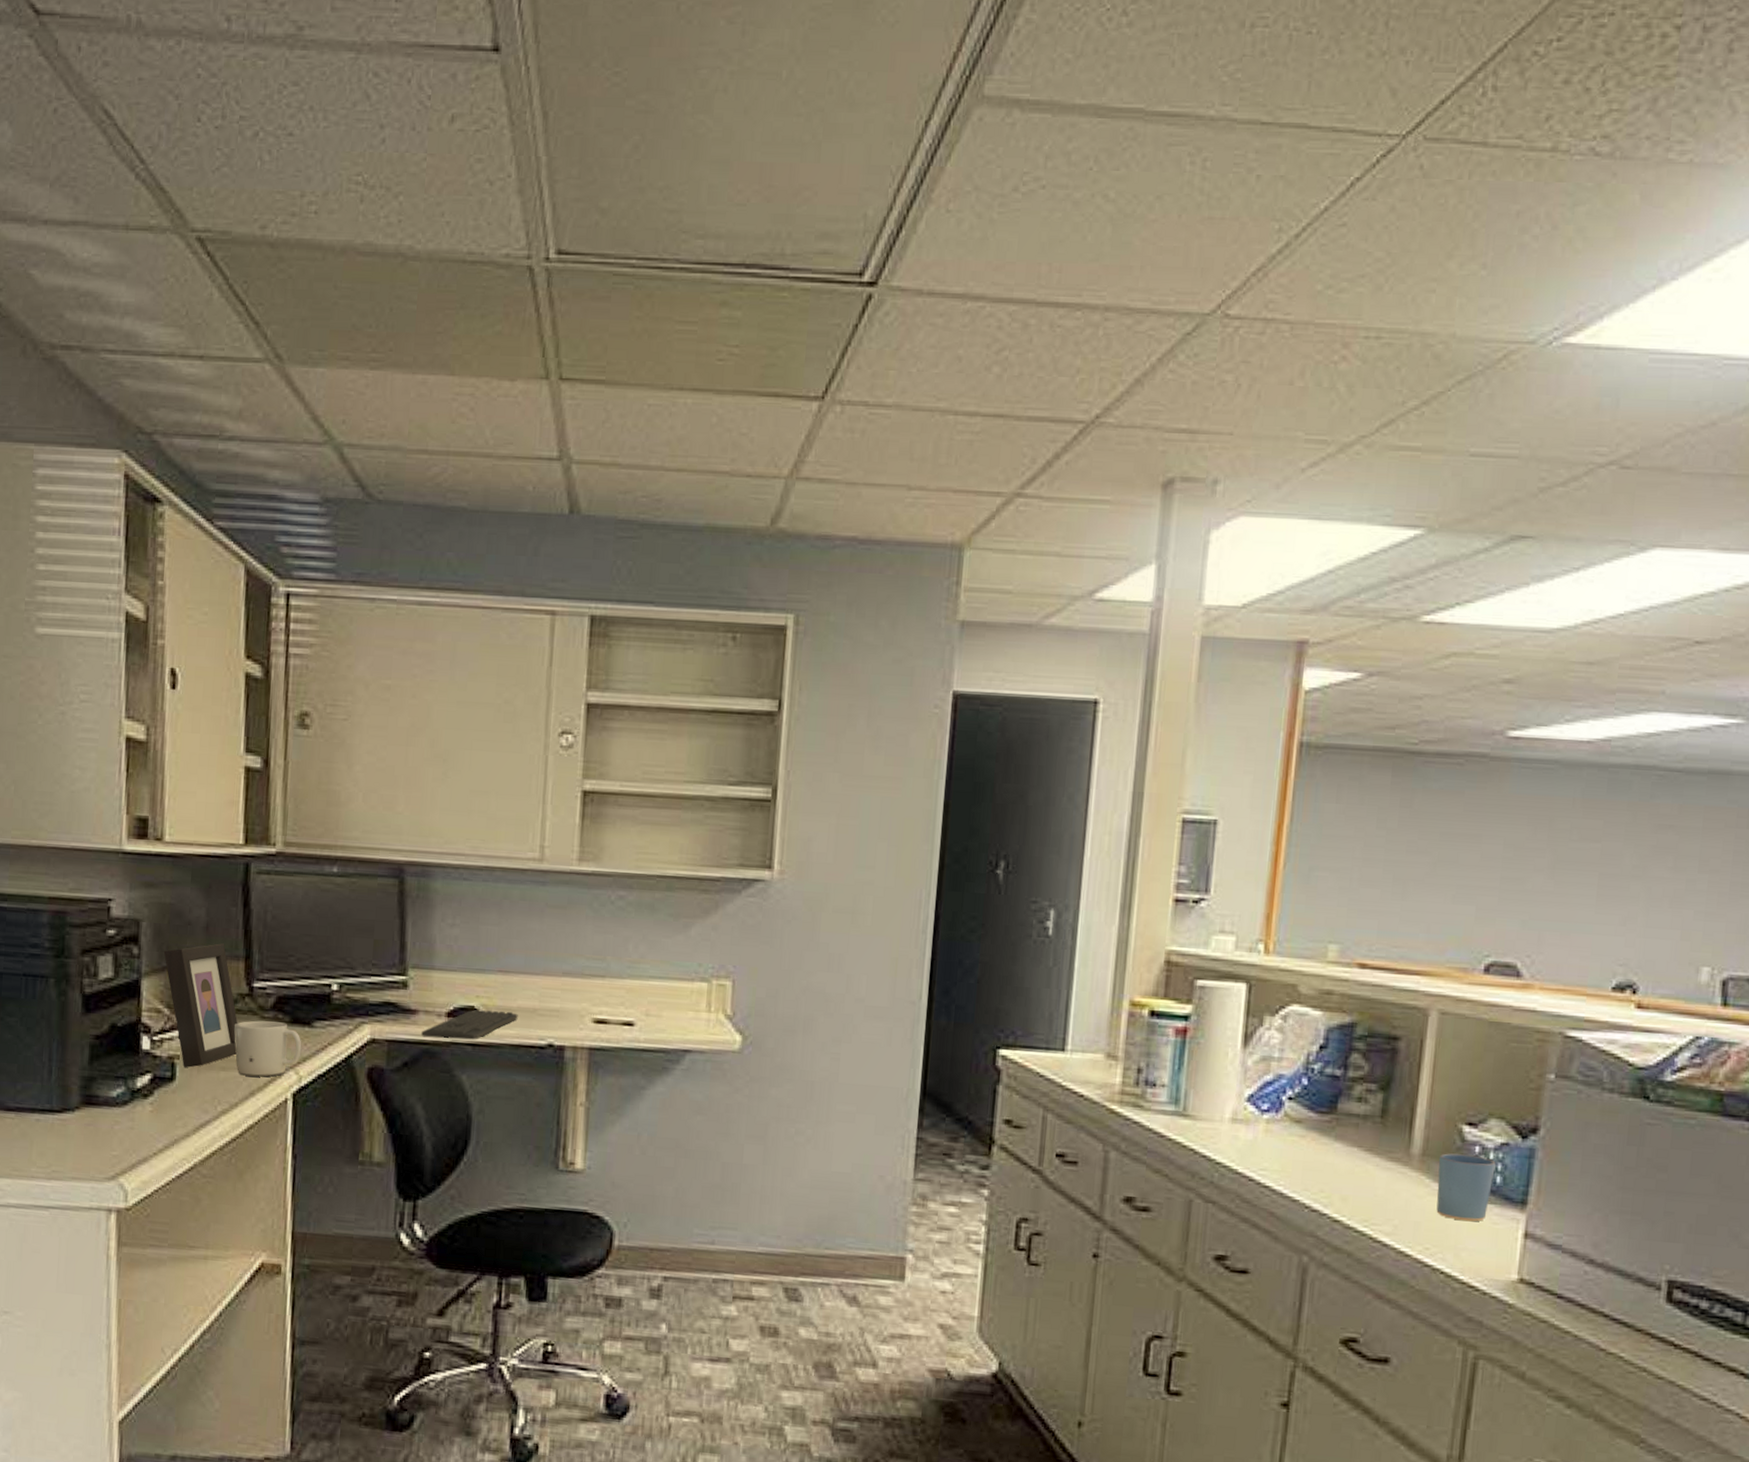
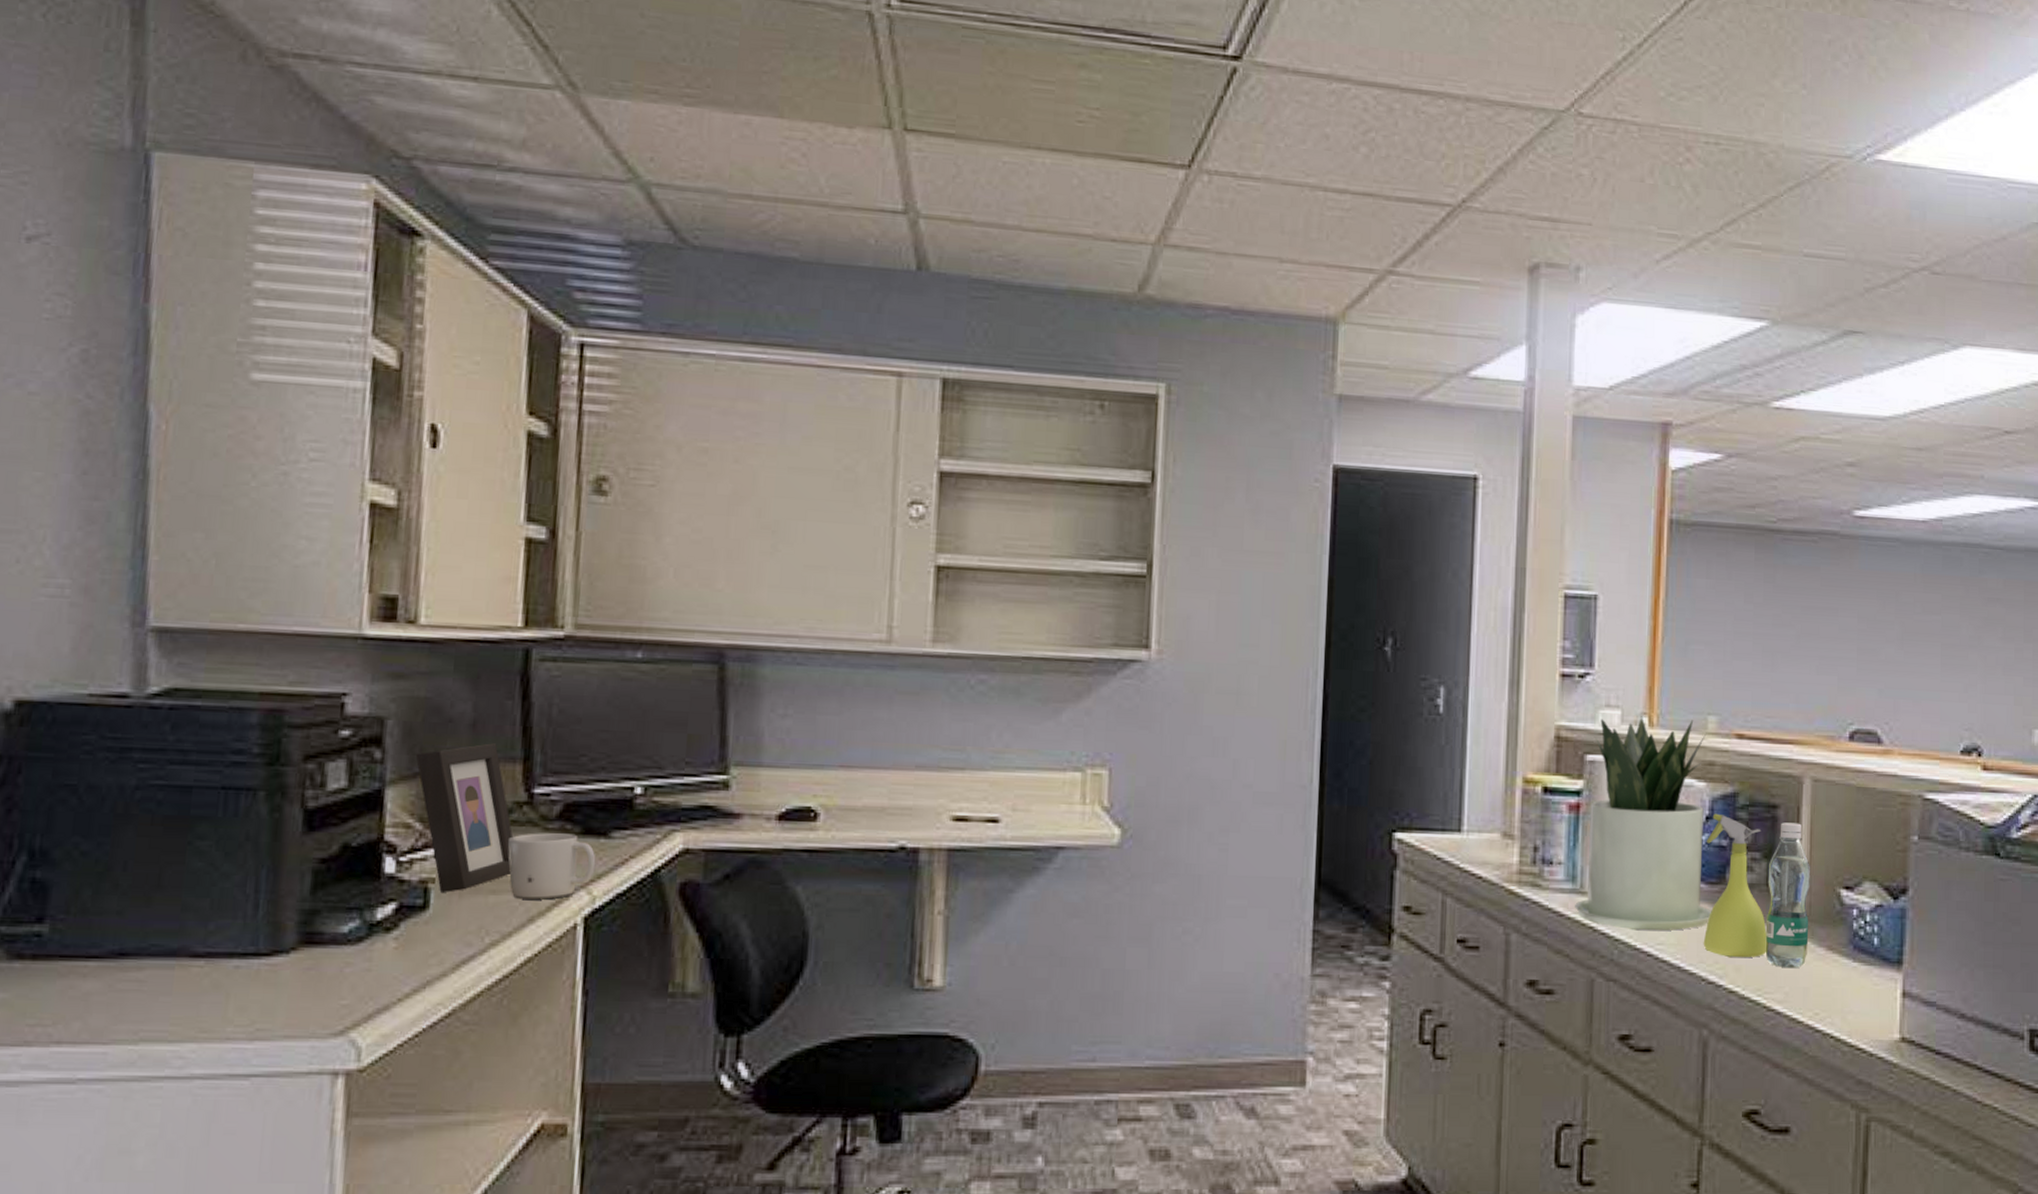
computer keyboard: present [421,1010,518,1040] -> none [747,811,864,846]
planter: none [1176,945,1326,1157] -> present [1575,718,1711,931]
spray bottle: none [1308,1043,1380,1189] -> present [1703,813,1767,958]
bottle: none [1375,1055,1432,1202] -> present [1765,822,1811,968]
mug: present [1436,1153,1496,1222] -> none [1821,918,1872,984]

